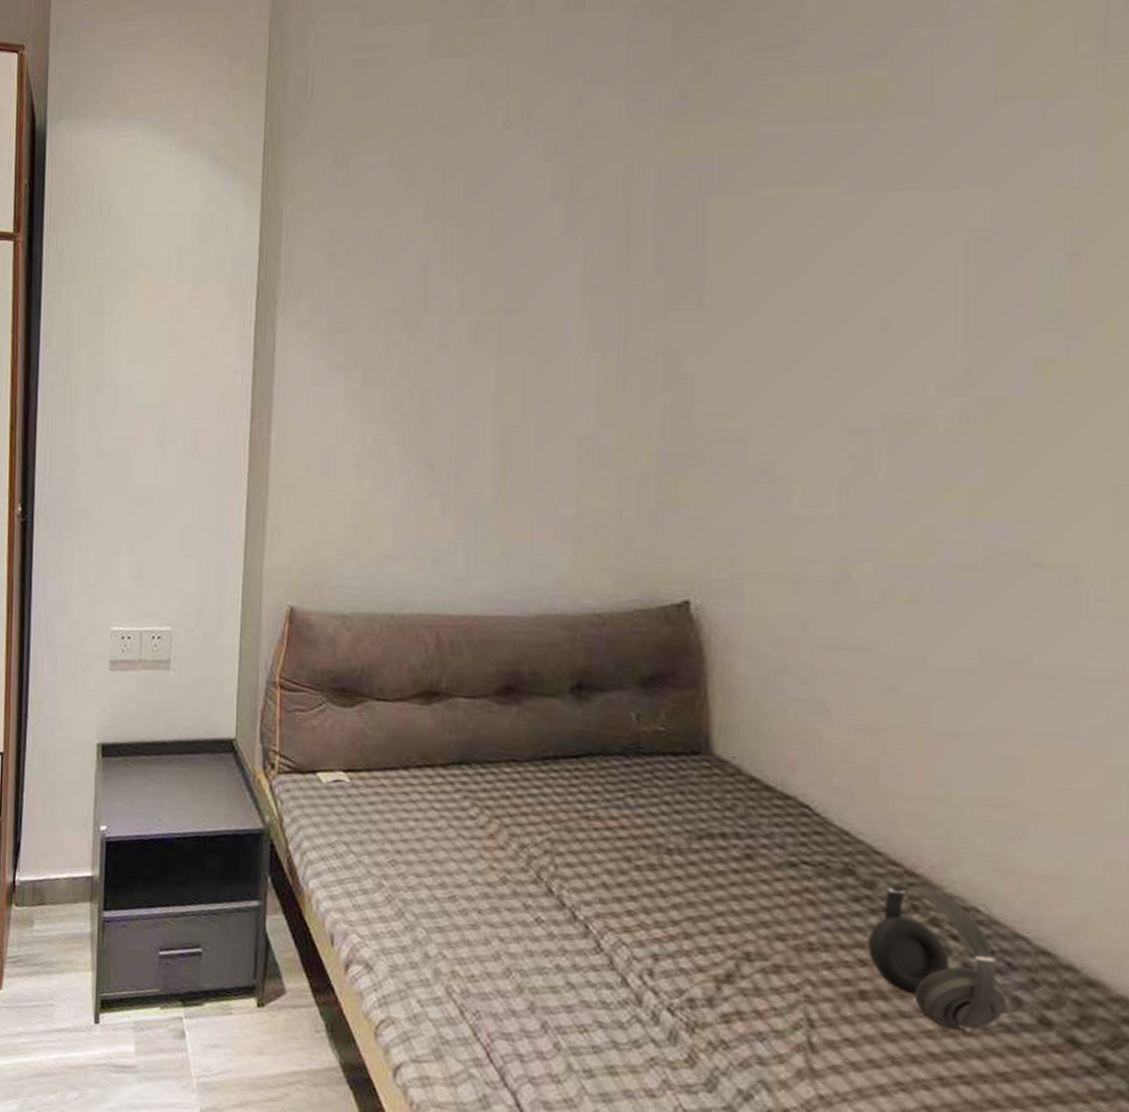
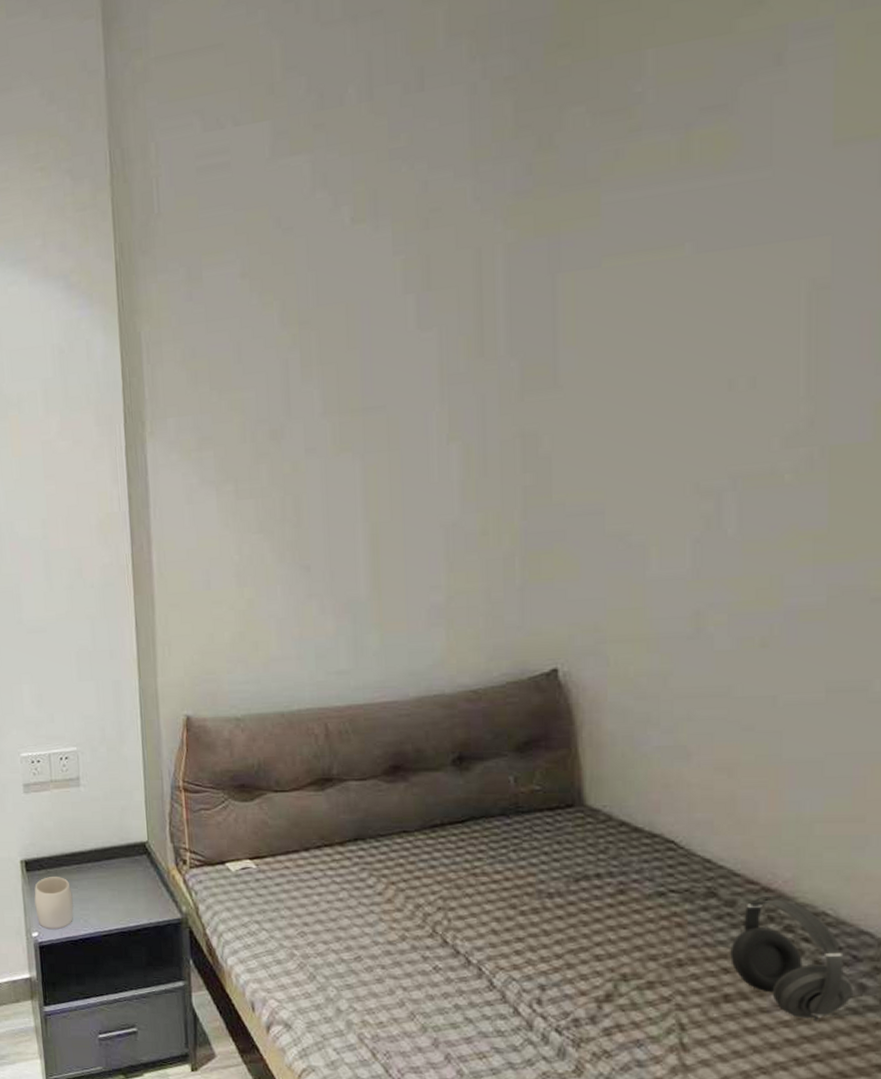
mug: none [107,765,149,826] -> present [34,877,74,930]

